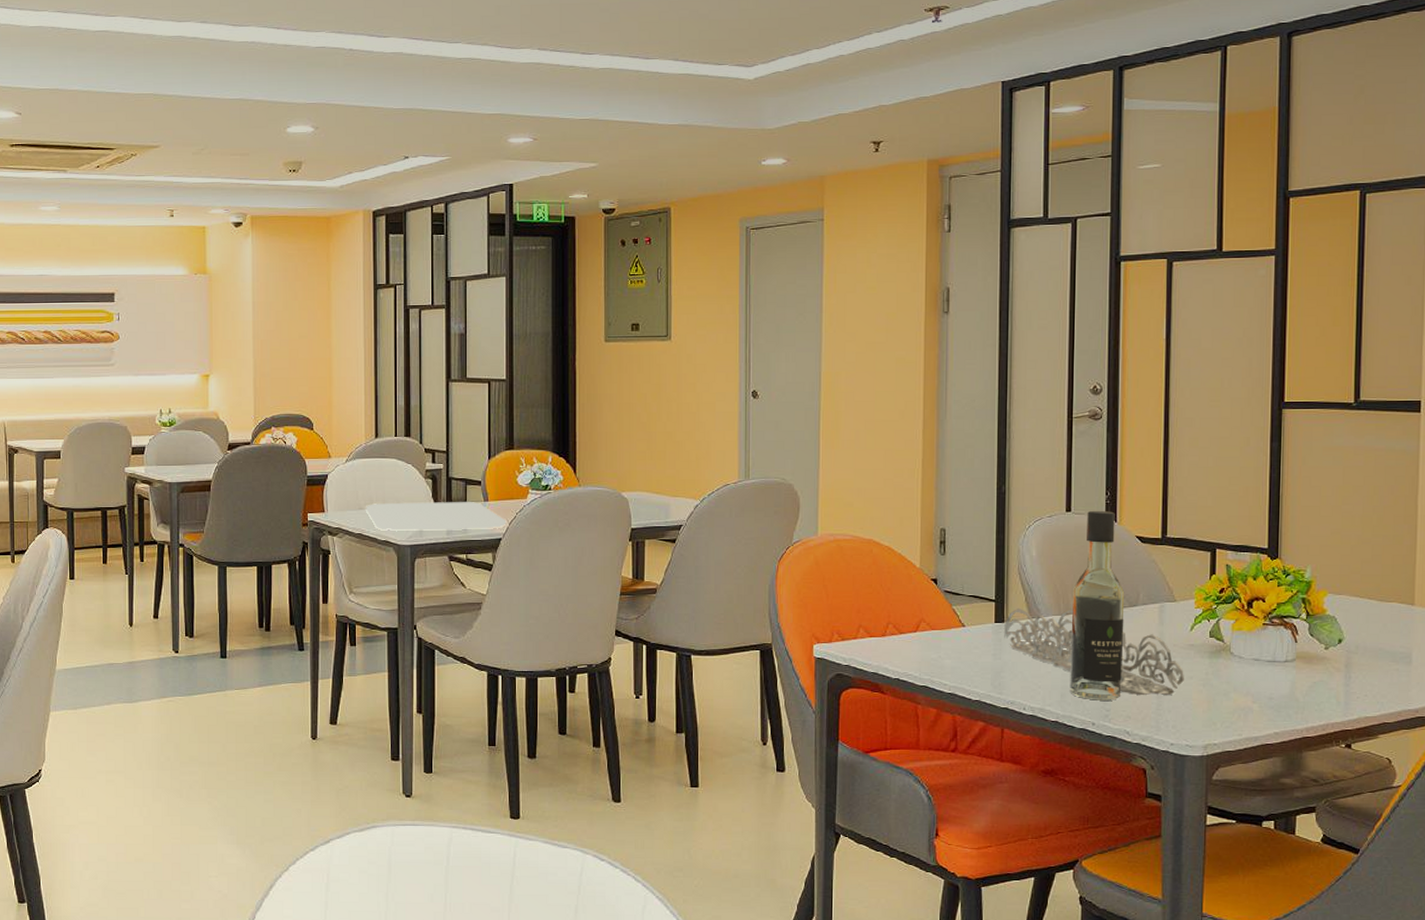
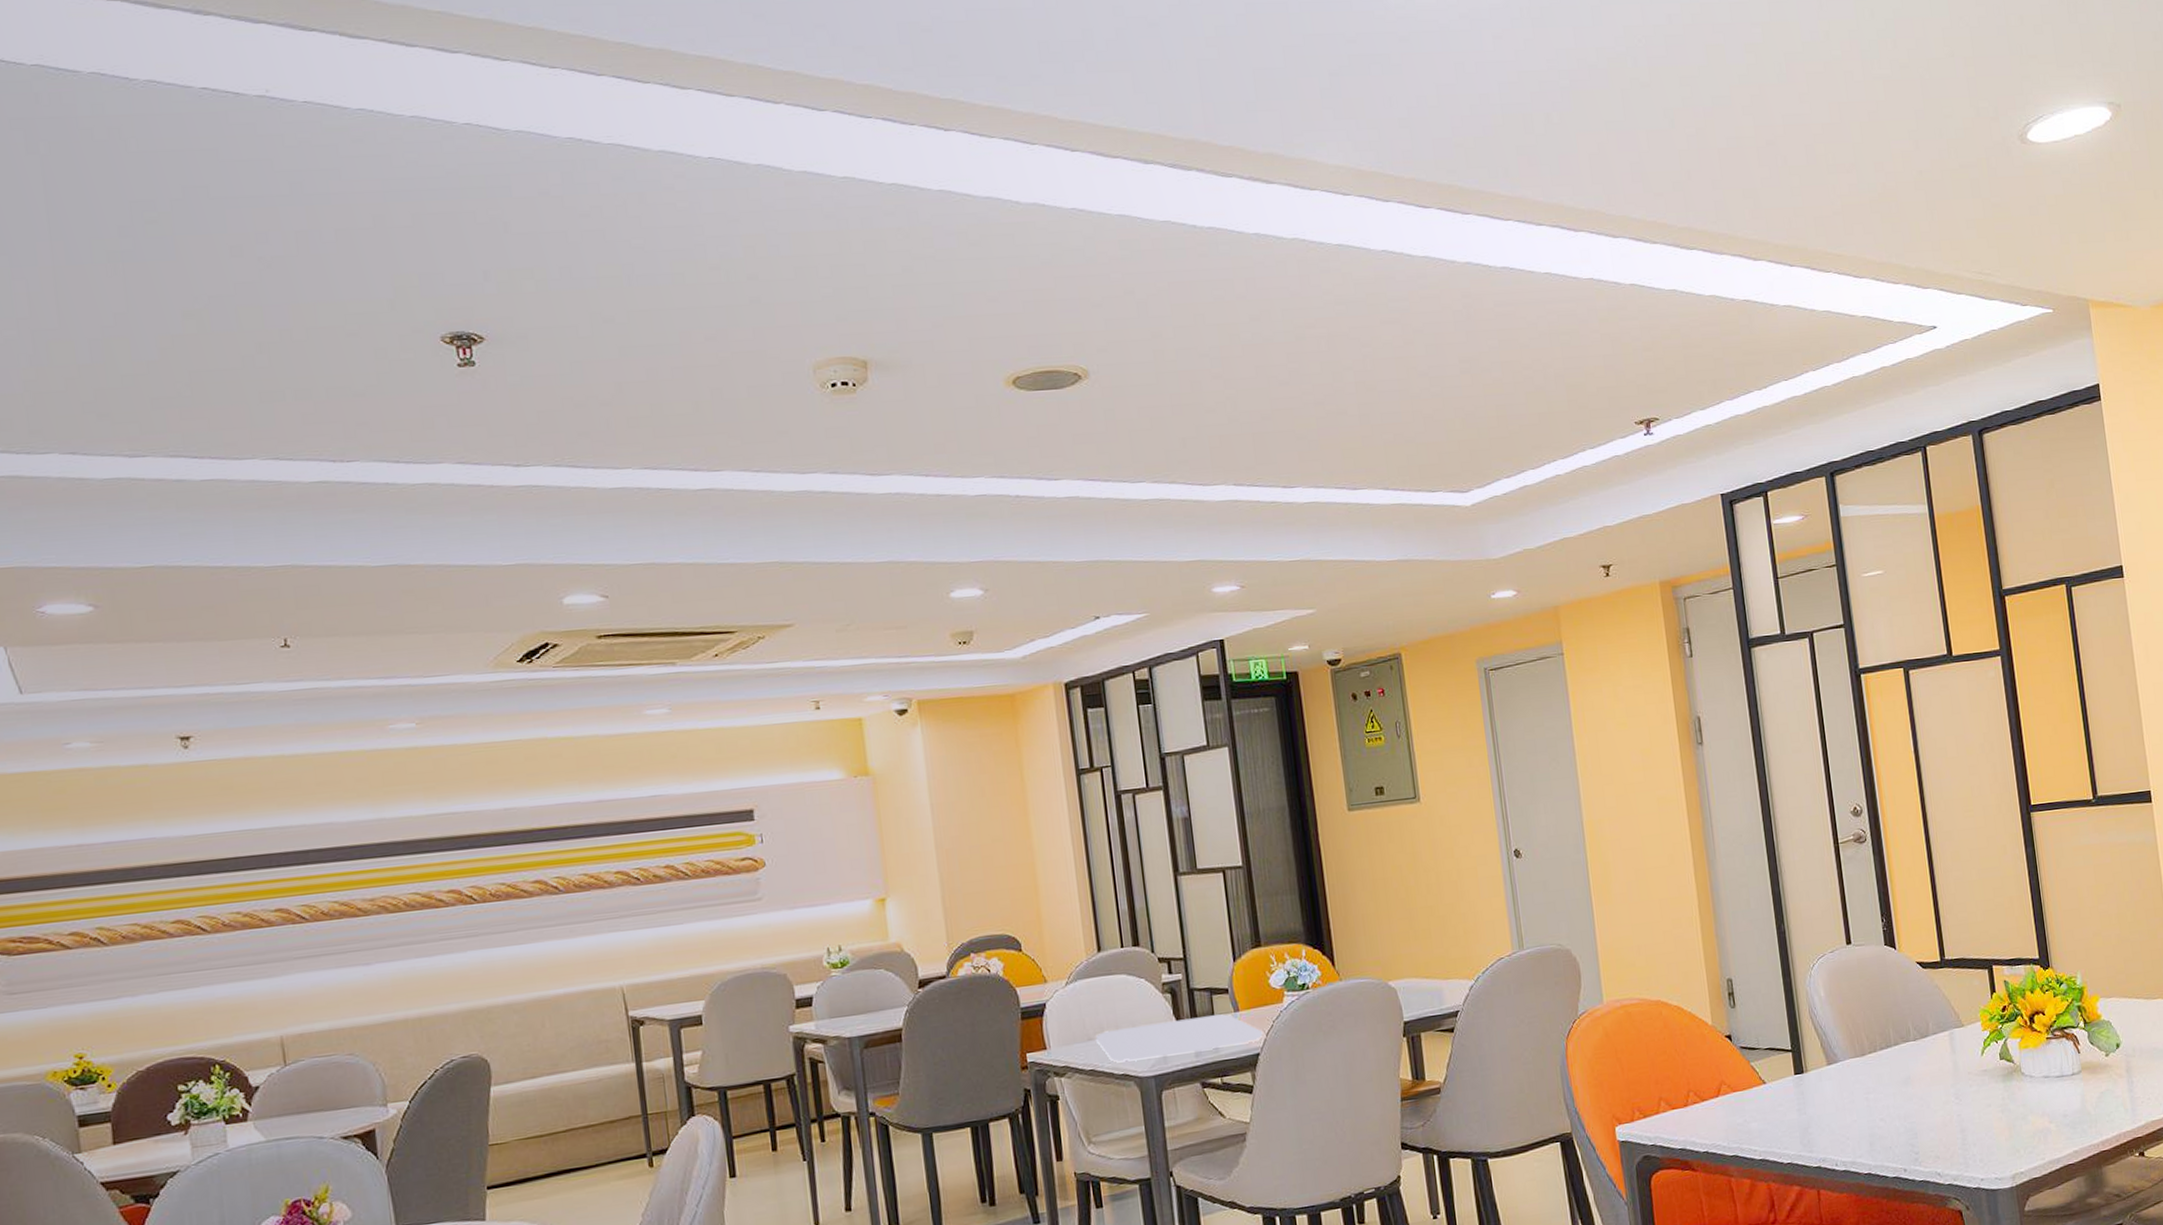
napkin holder: present [1004,607,1184,696] -> none [1804,1048,1983,1132]
bottle: present [1070,510,1125,701] -> none [1865,938,1927,1145]

